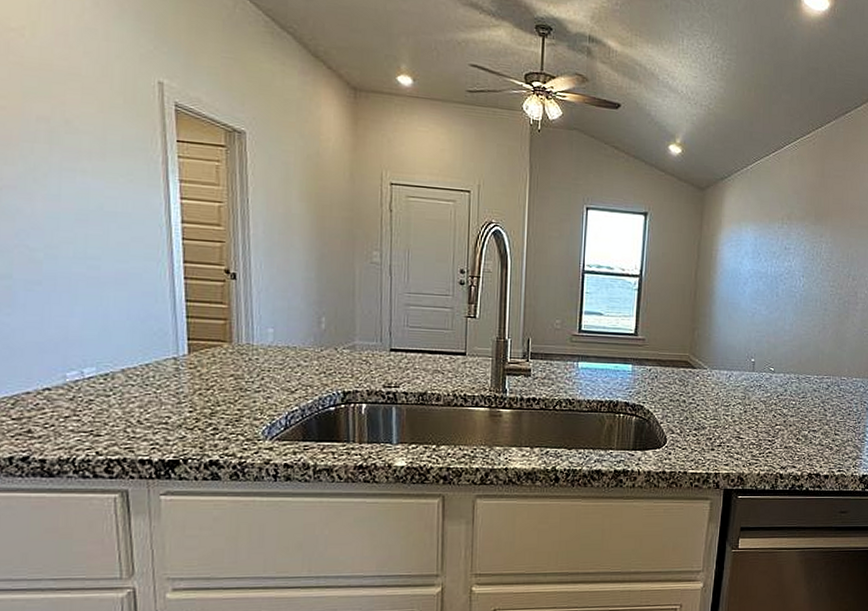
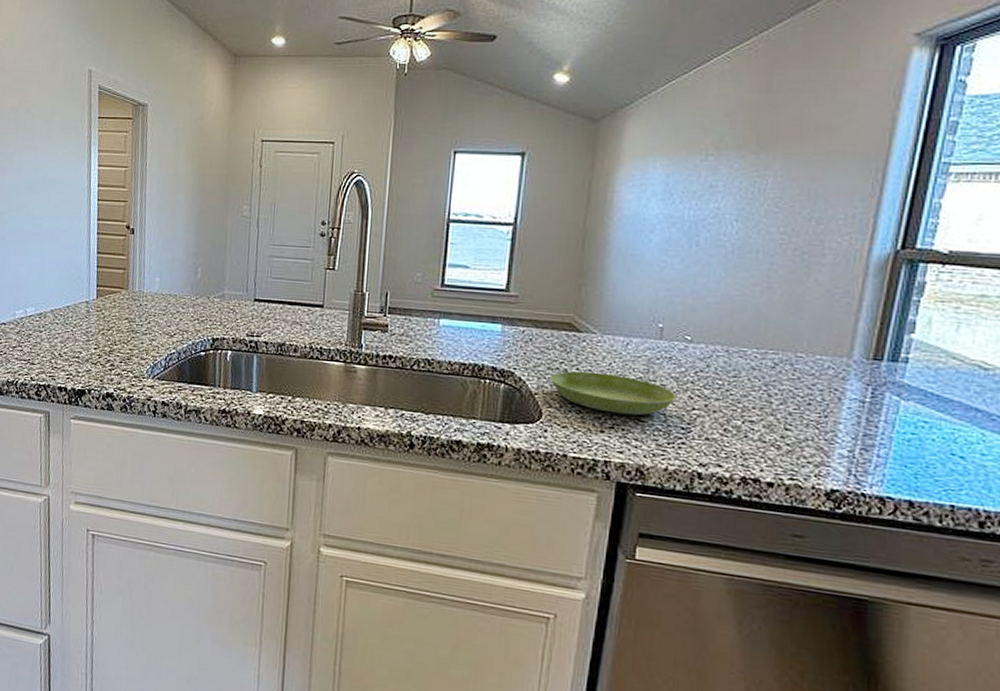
saucer: none [673,401,765,434] -> present [551,371,677,416]

